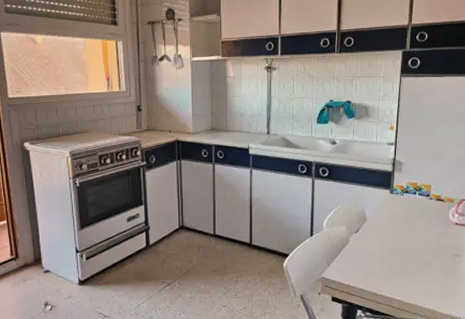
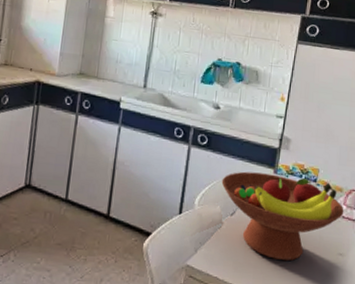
fruit bowl: none [344,194,457,266] -> present [221,171,344,261]

